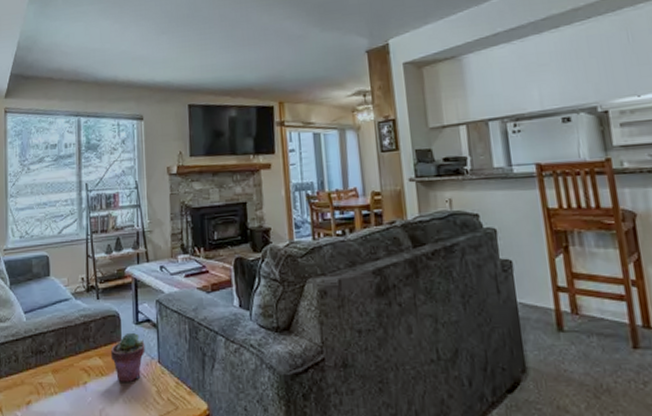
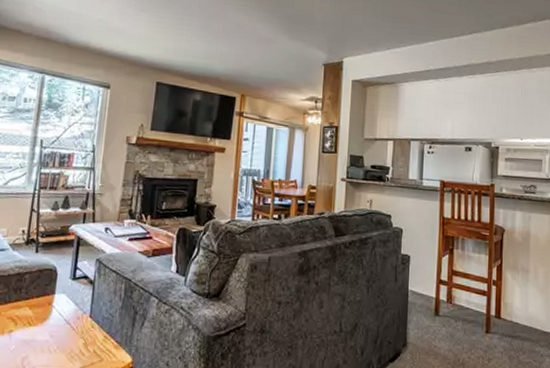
potted succulent: present [111,332,146,383] -> none [42,286,79,334]

